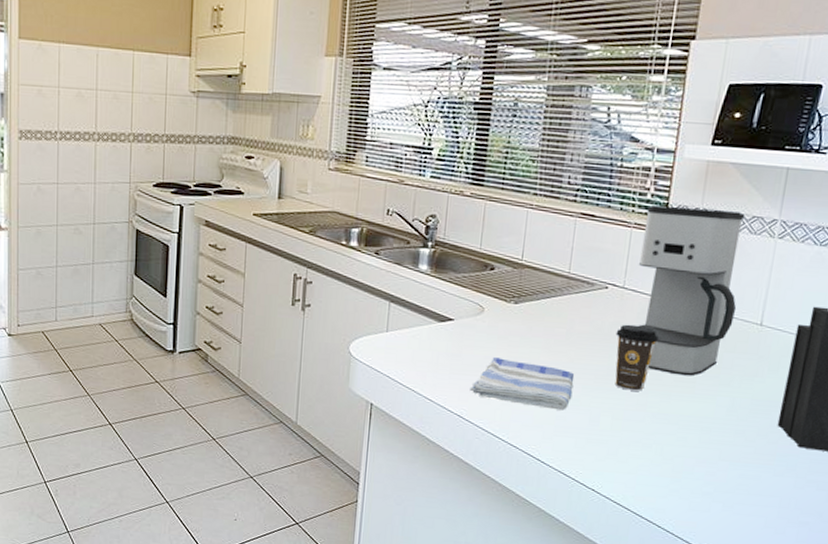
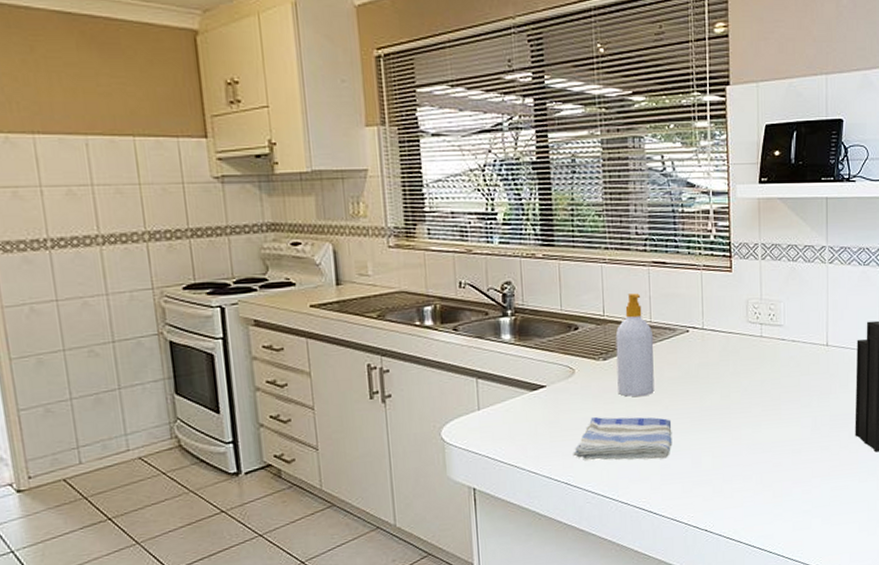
soap bottle: none [524,242,570,345] -> present [615,293,655,397]
coffee cup: present [615,324,659,391] -> none [703,363,743,428]
coffee maker: present [638,204,744,376] -> none [712,243,804,405]

